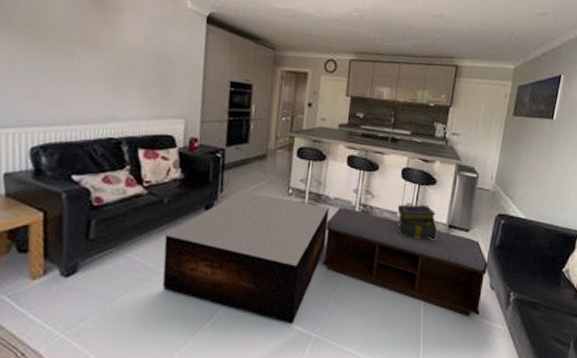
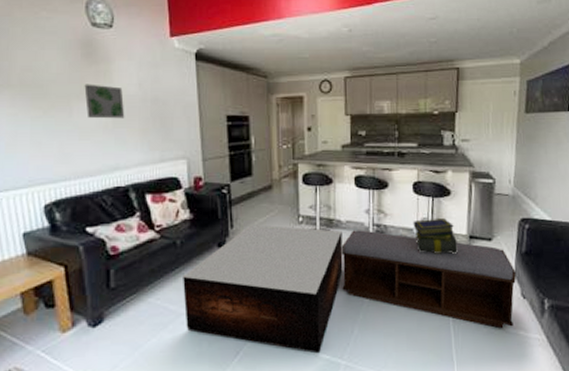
wall art: none [88,31,129,71] -> present [84,84,125,119]

